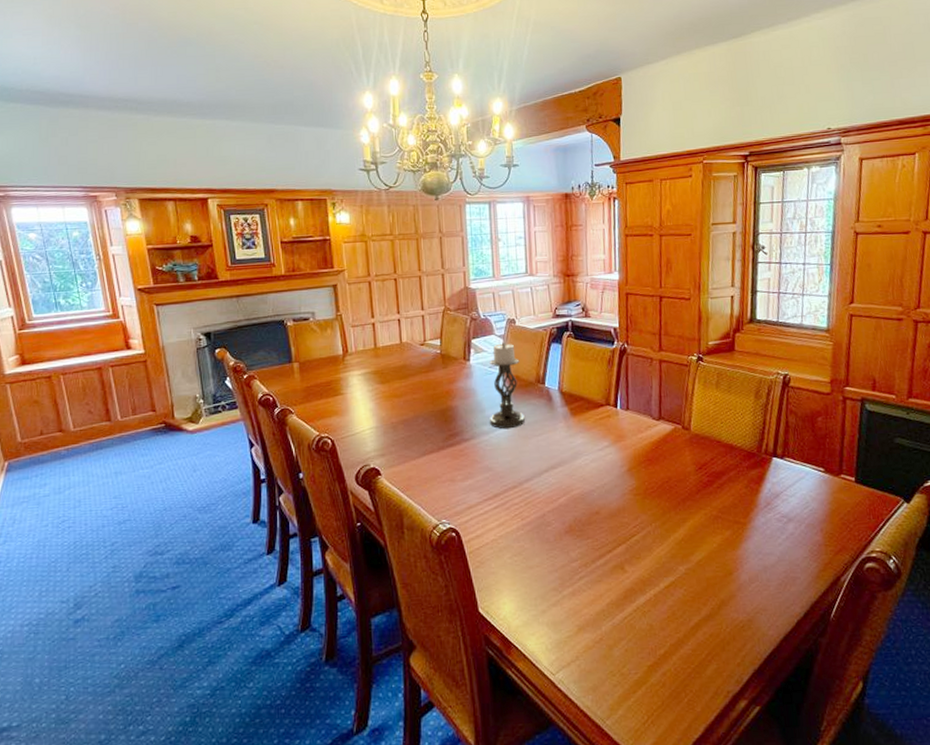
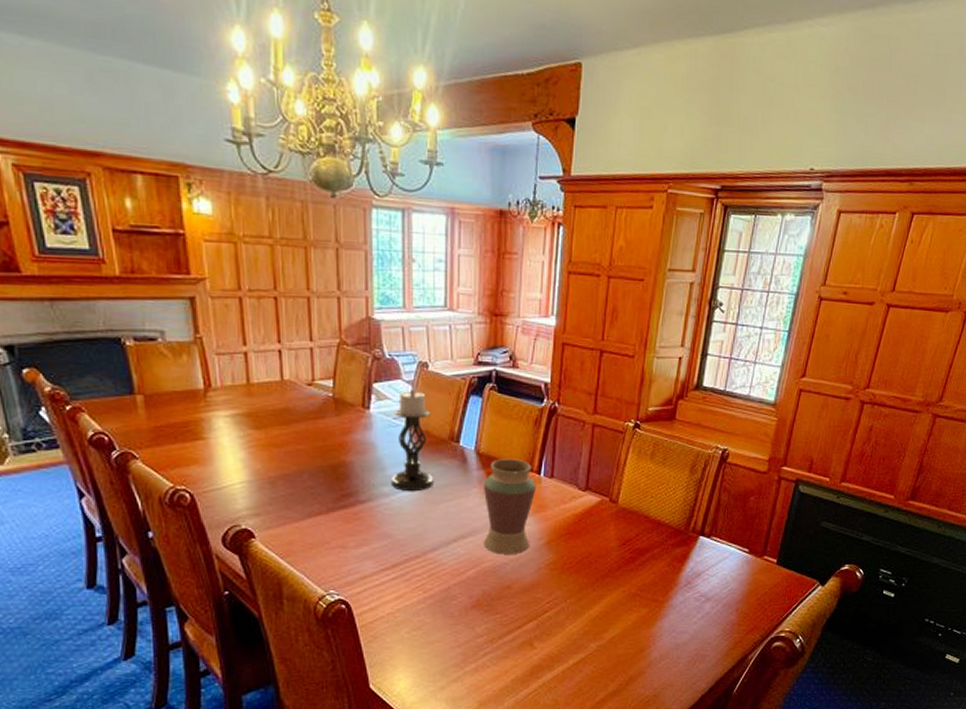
vase: none [567,395,615,482] -> present [483,459,536,554]

